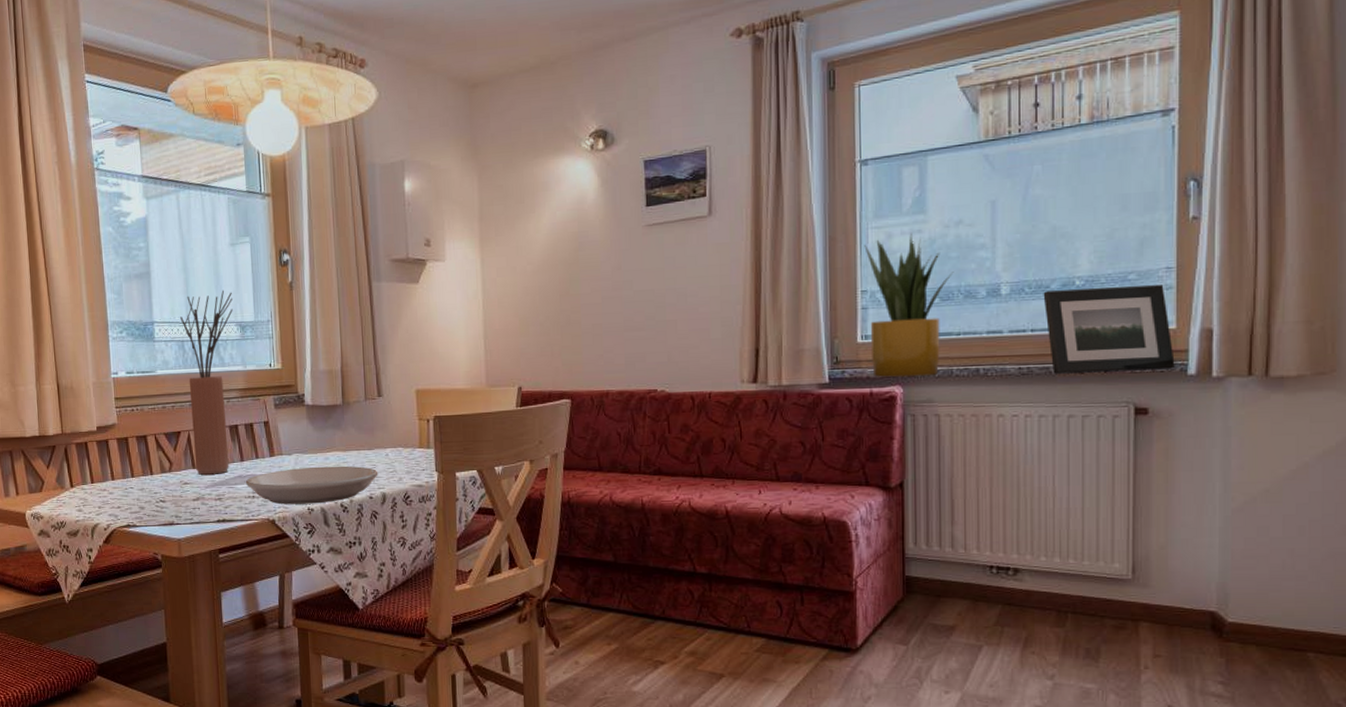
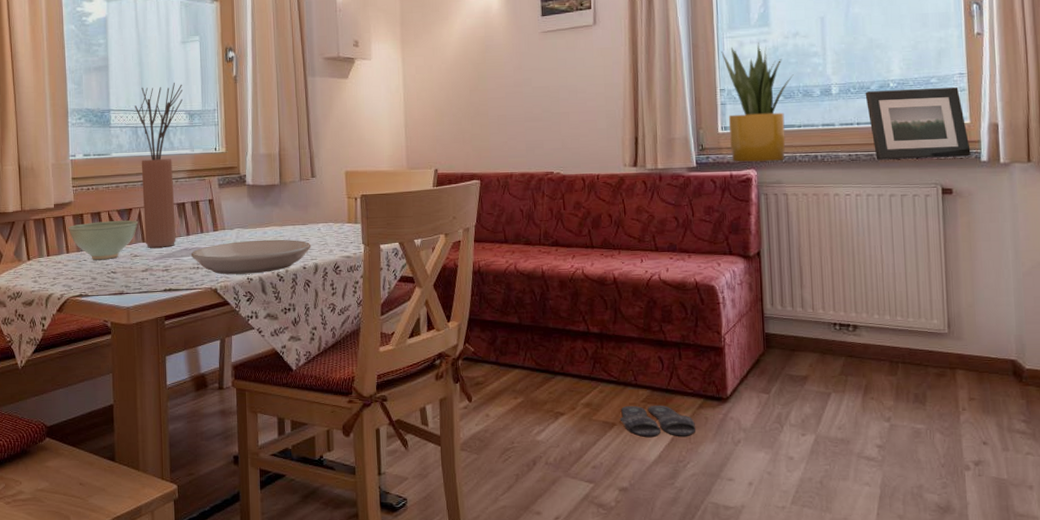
bowl: none [112,444,188,488] -> present [68,220,139,260]
slippers: none [729,655,818,691] -> present [619,405,695,437]

